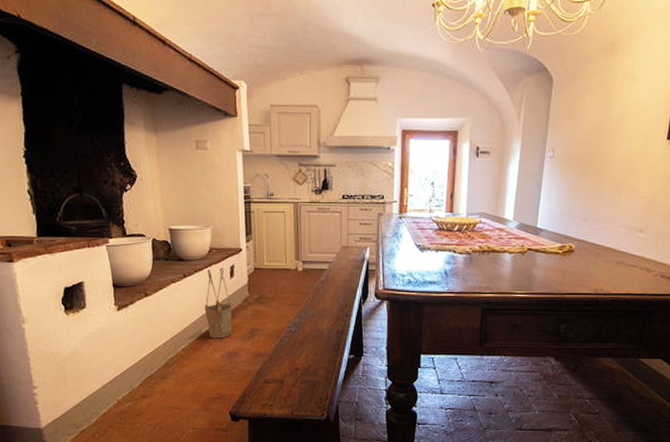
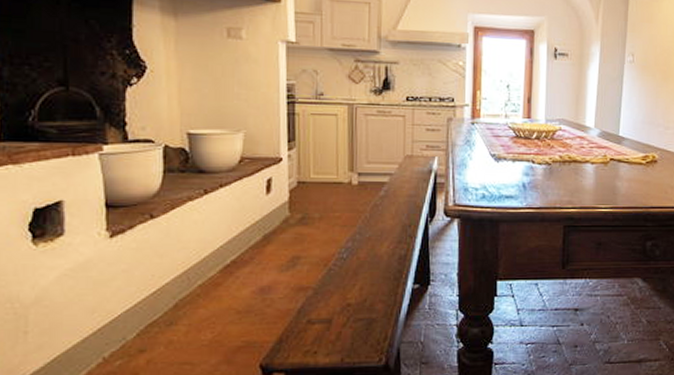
bucket: present [204,267,232,339] -> none [231,181,268,271]

